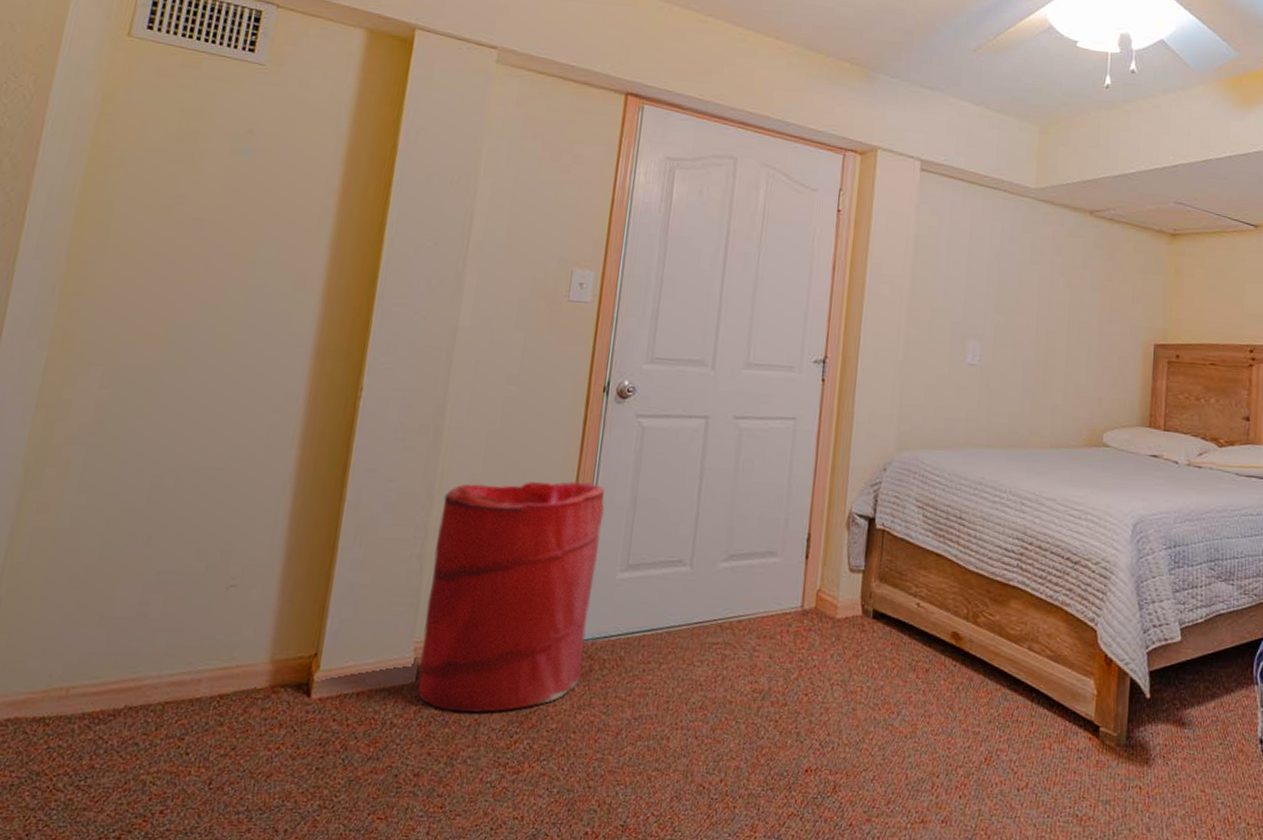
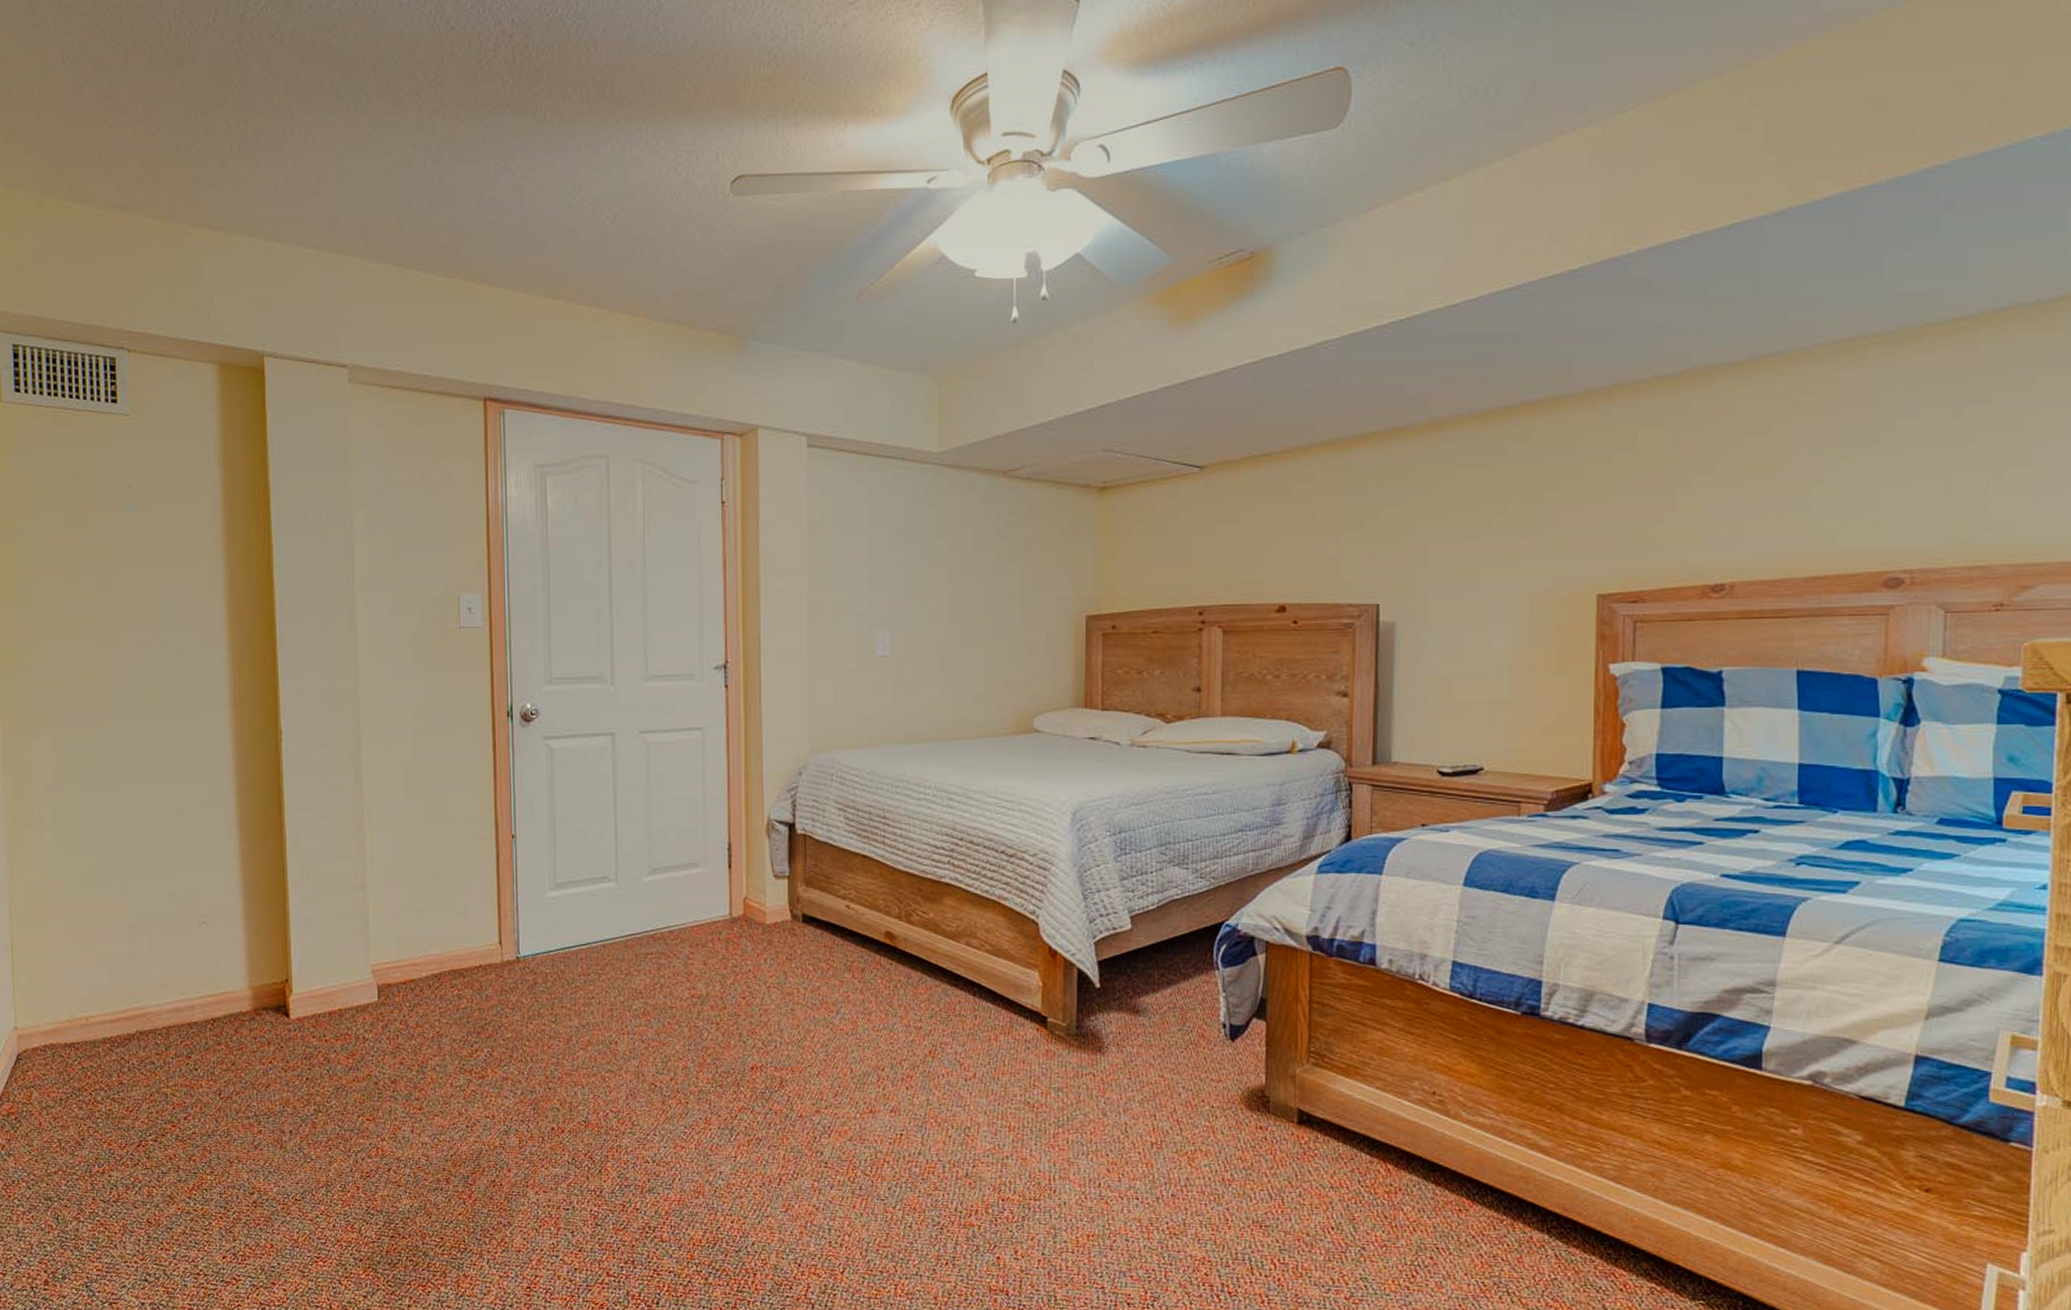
laundry hamper: present [417,481,605,714] -> none [374,806,527,1027]

